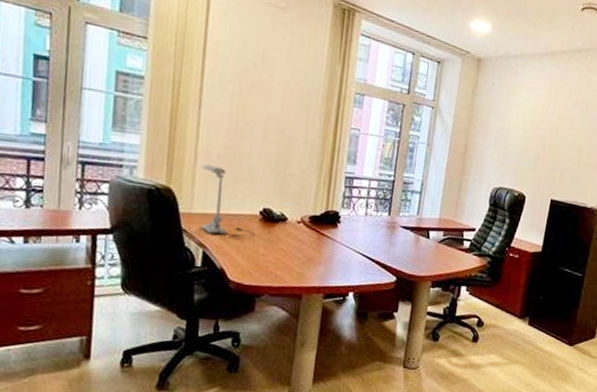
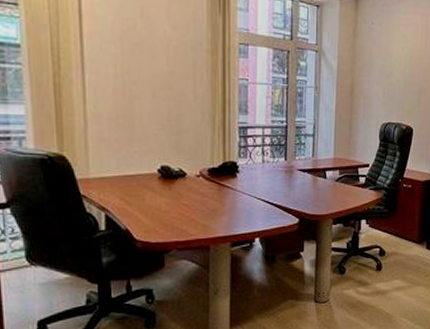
desk lamp: present [201,164,255,238] -> none [92,128,156,198]

